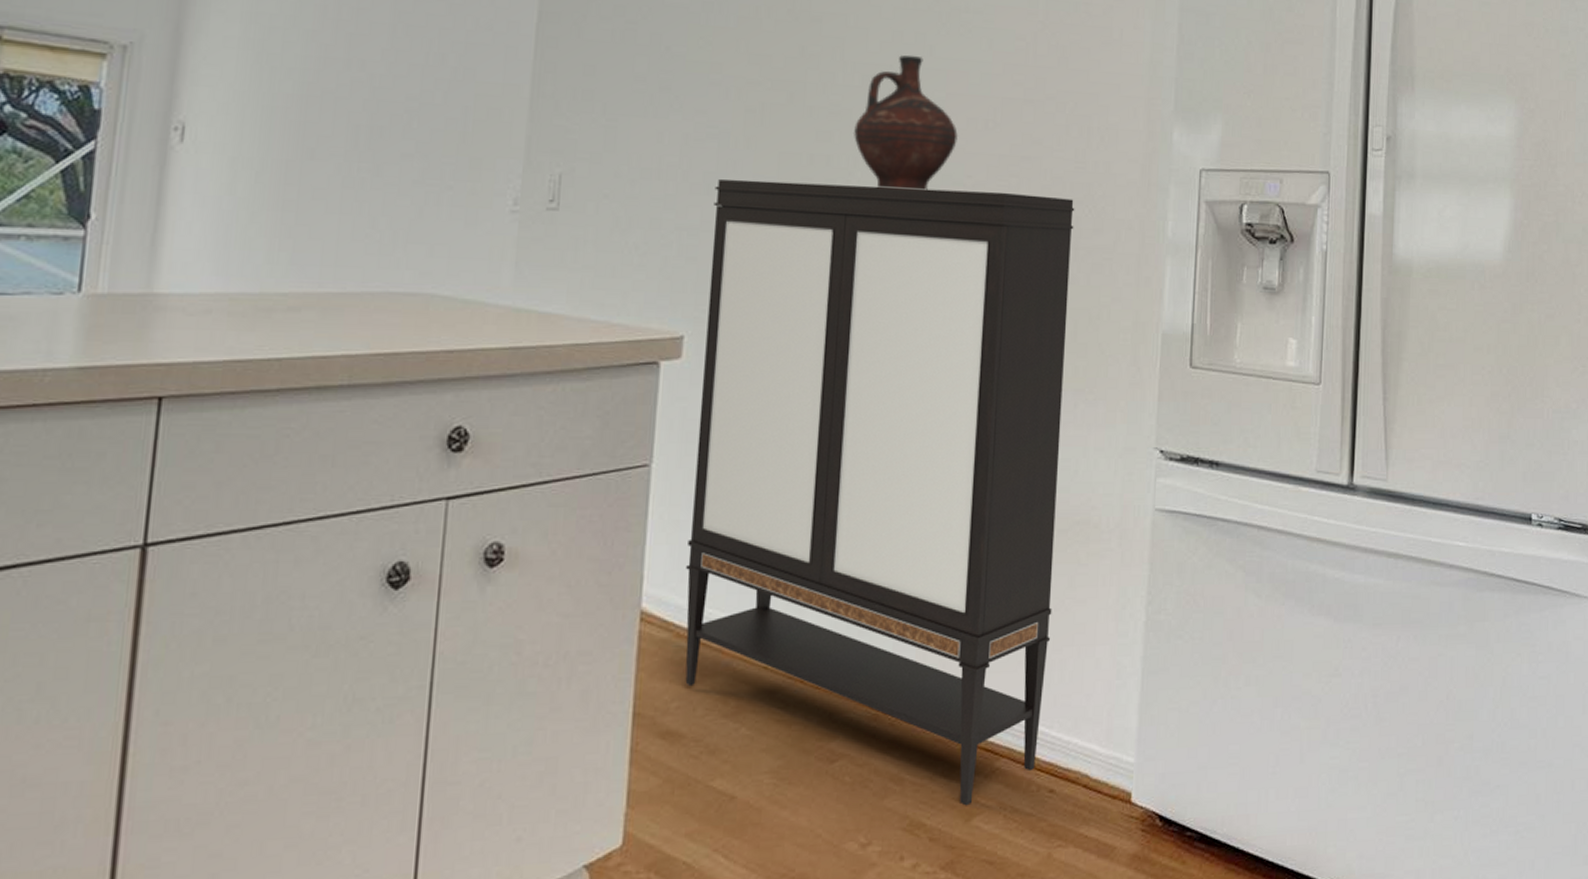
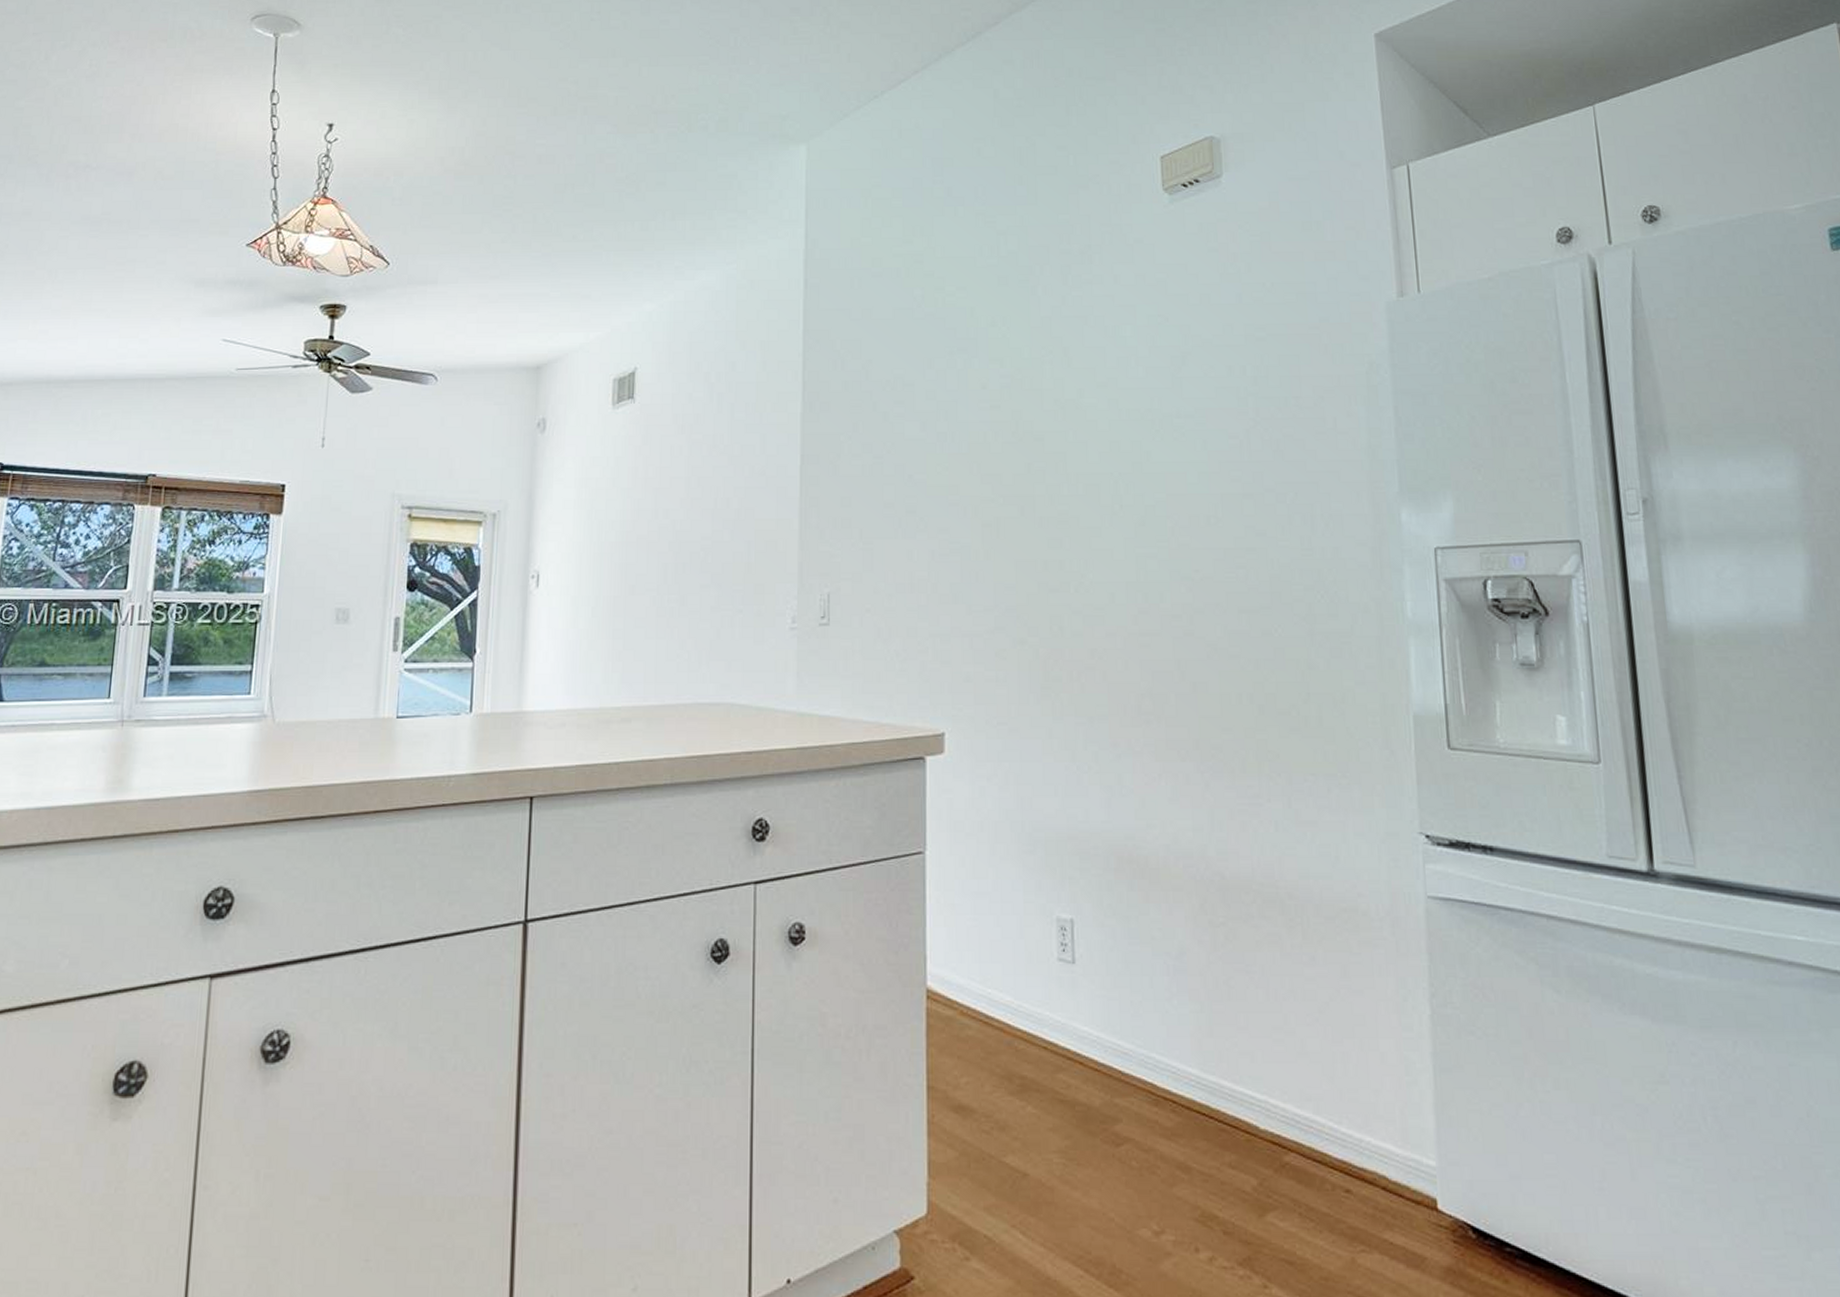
storage cabinet: present [685,179,1075,806] -> none [961,583,1330,1200]
ceramic jug: present [854,54,958,190] -> none [1082,462,1182,587]

